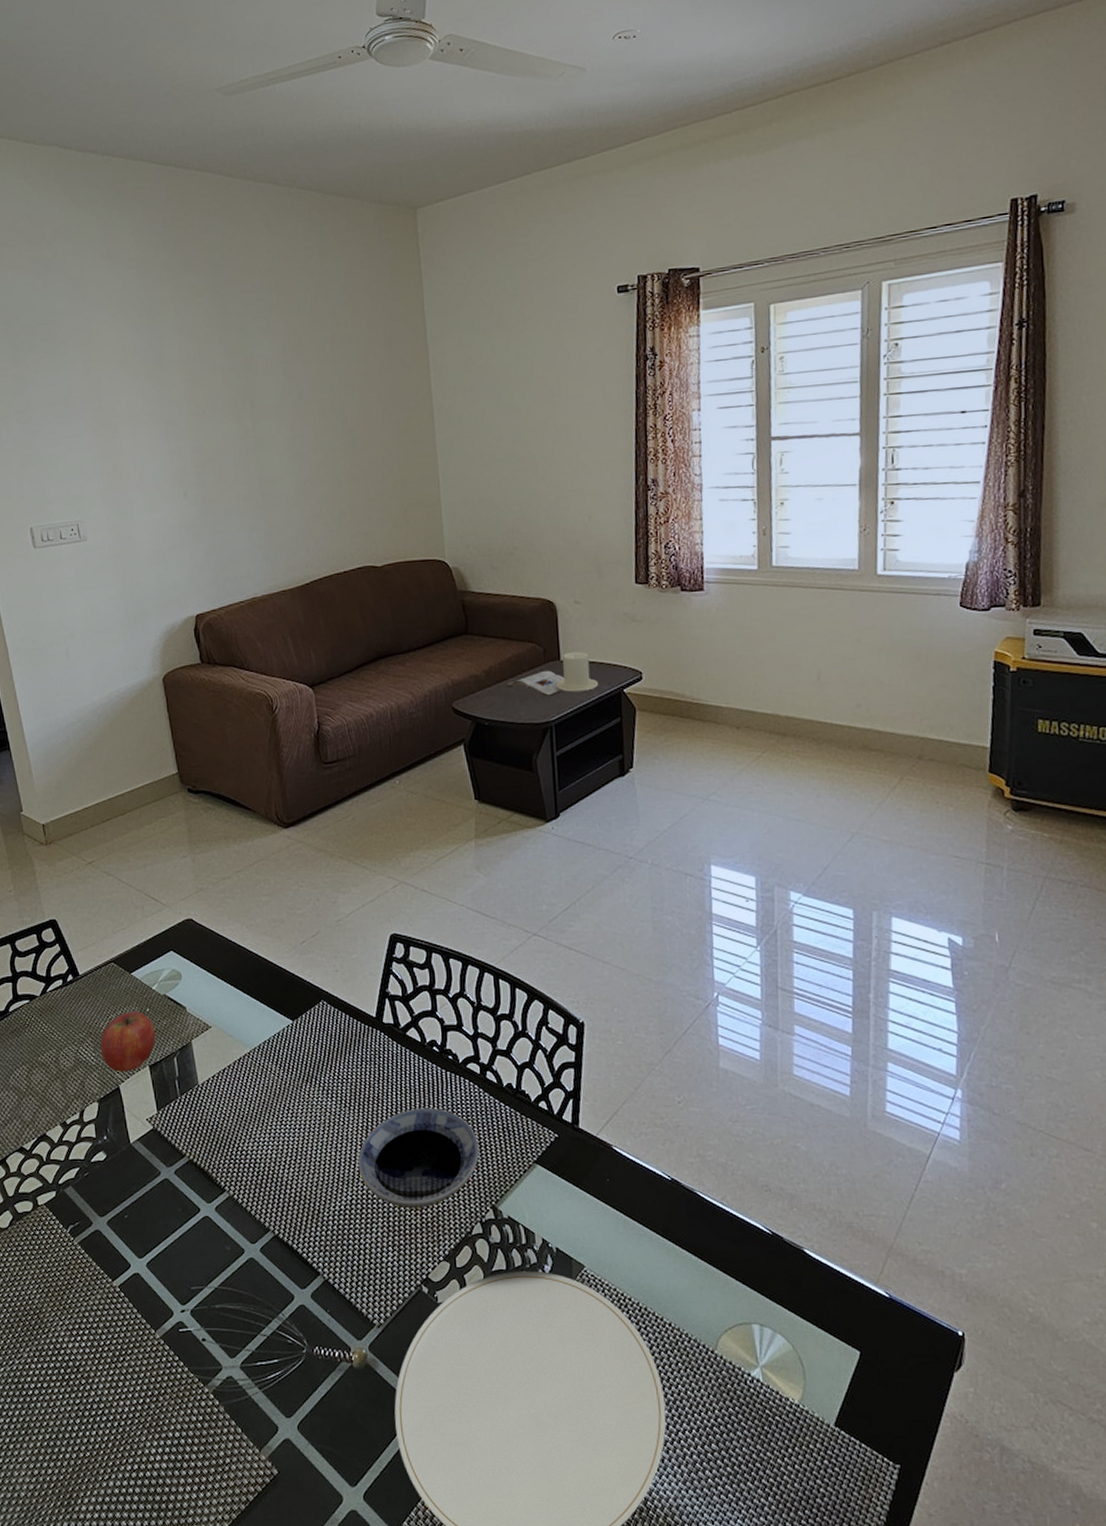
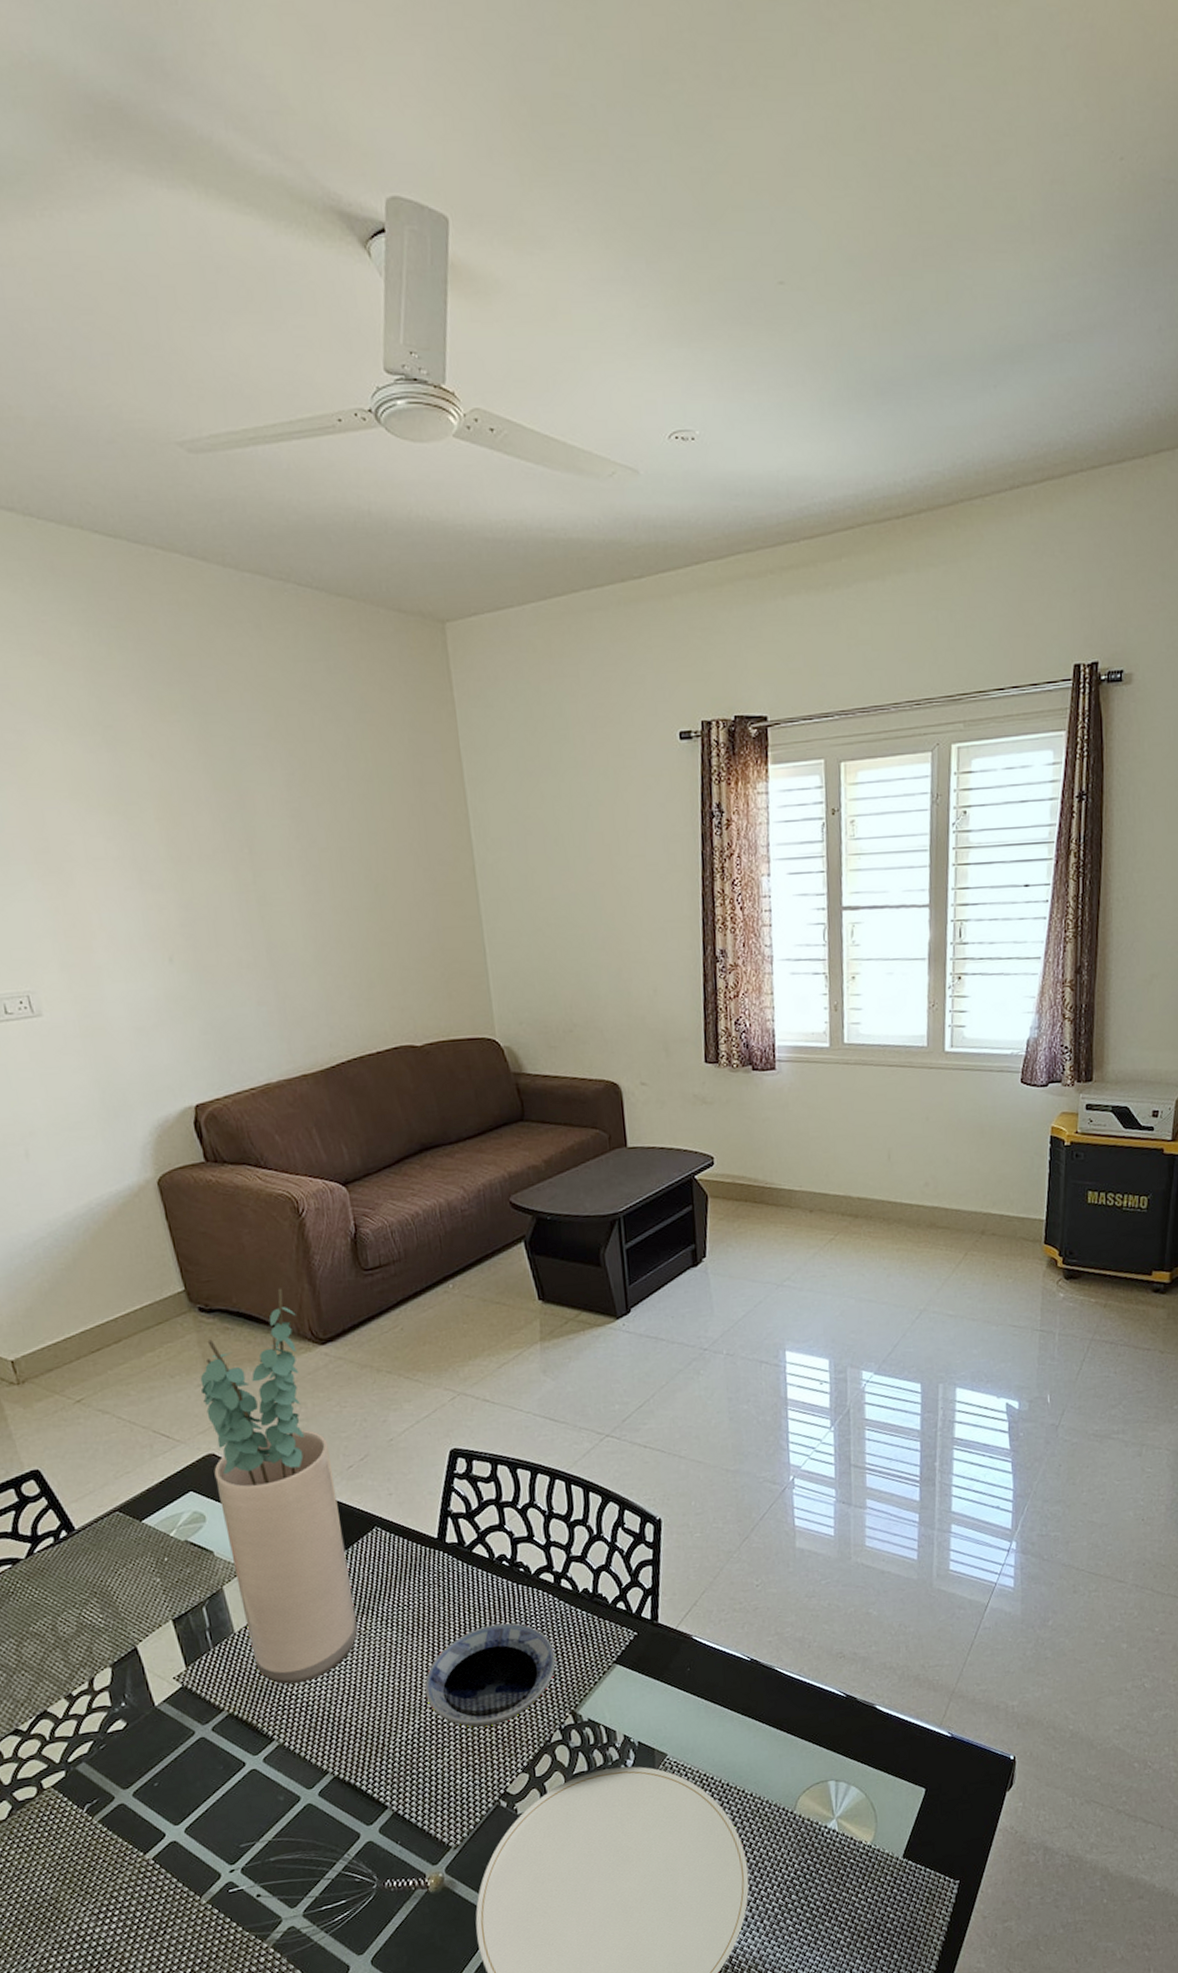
fruit: present [100,1011,156,1072] -> none [108,1561,179,1631]
vase: none [185,775,302,1141] -> present [200,1288,358,1685]
magazine: present [507,670,566,696] -> none [570,1158,633,1186]
candle: present [556,651,599,693] -> none [623,1137,669,1182]

